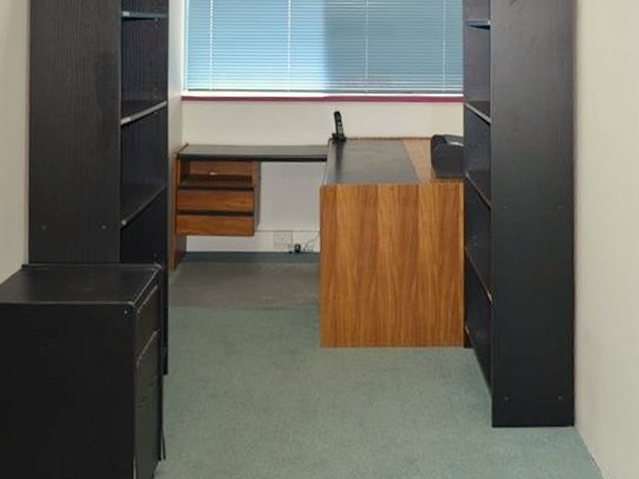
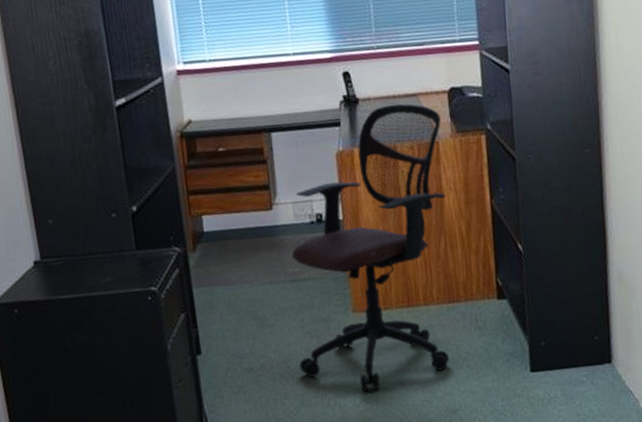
office chair: none [262,145,422,431] -> present [292,103,450,392]

